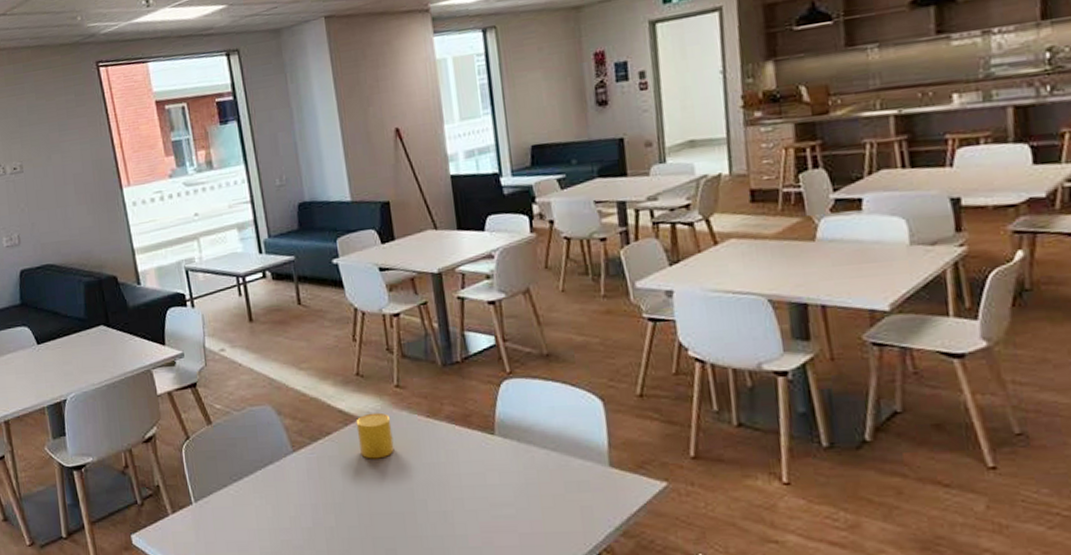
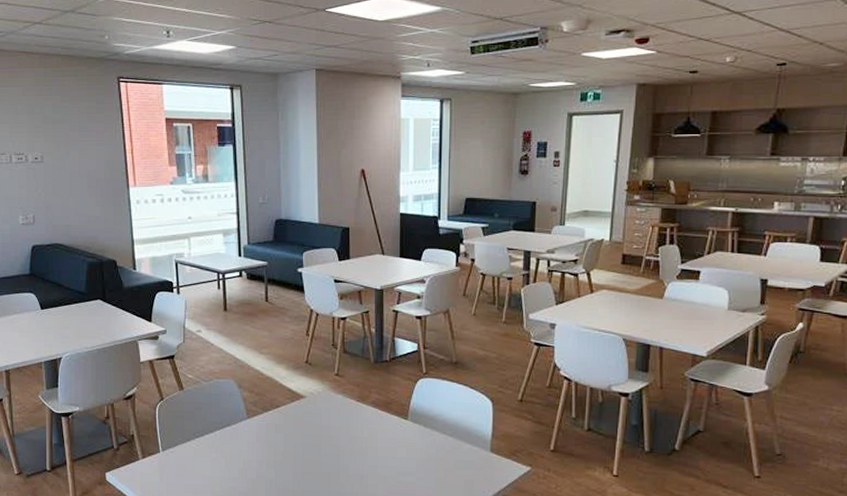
cup: present [356,412,395,459] -> none [300,393,329,430]

